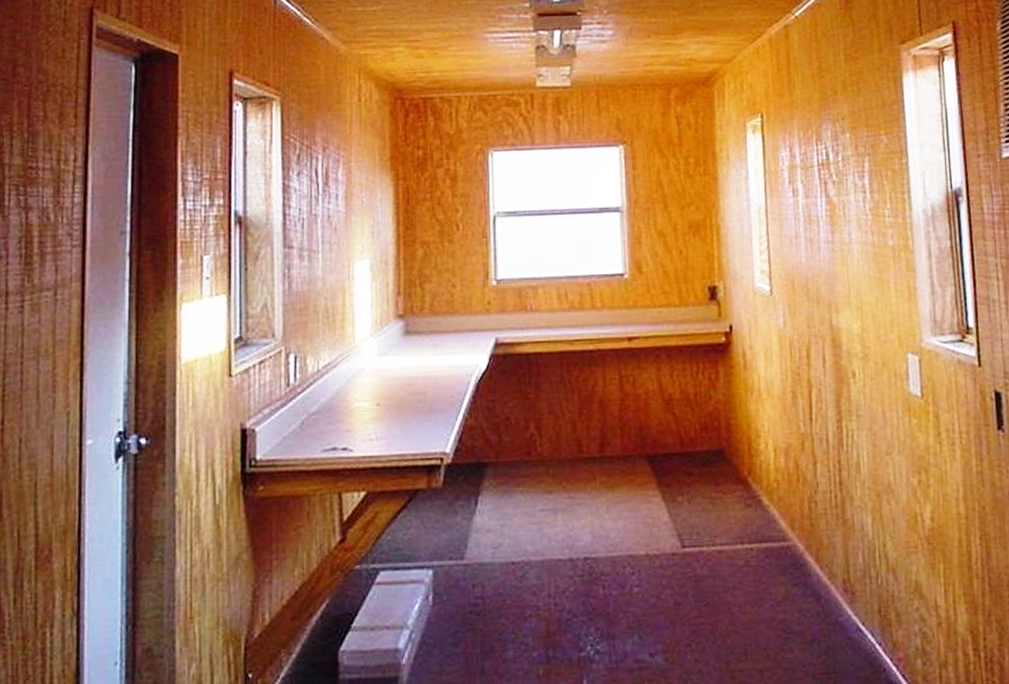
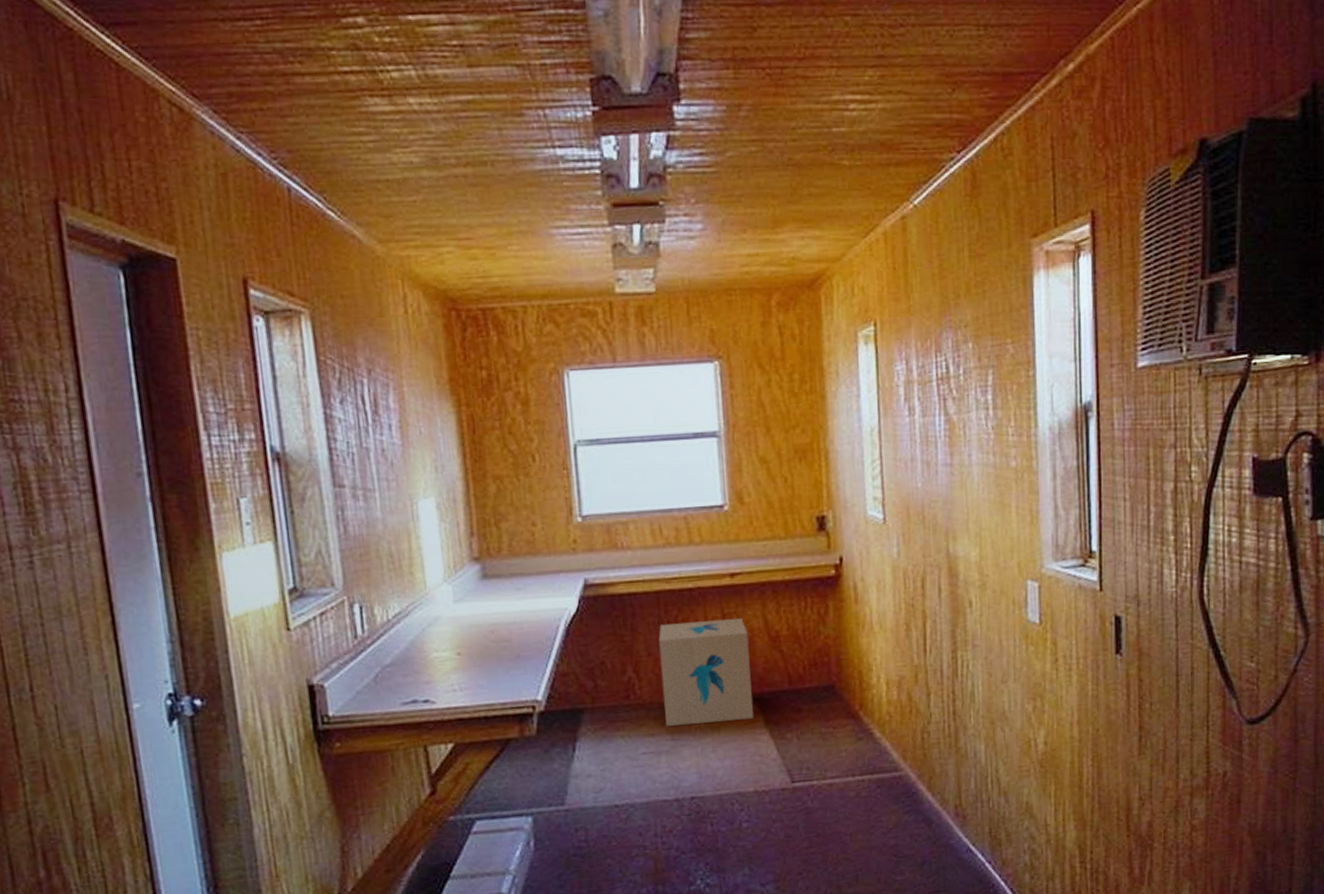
cardboard box: none [560,381,646,484] -> present [658,618,753,726]

